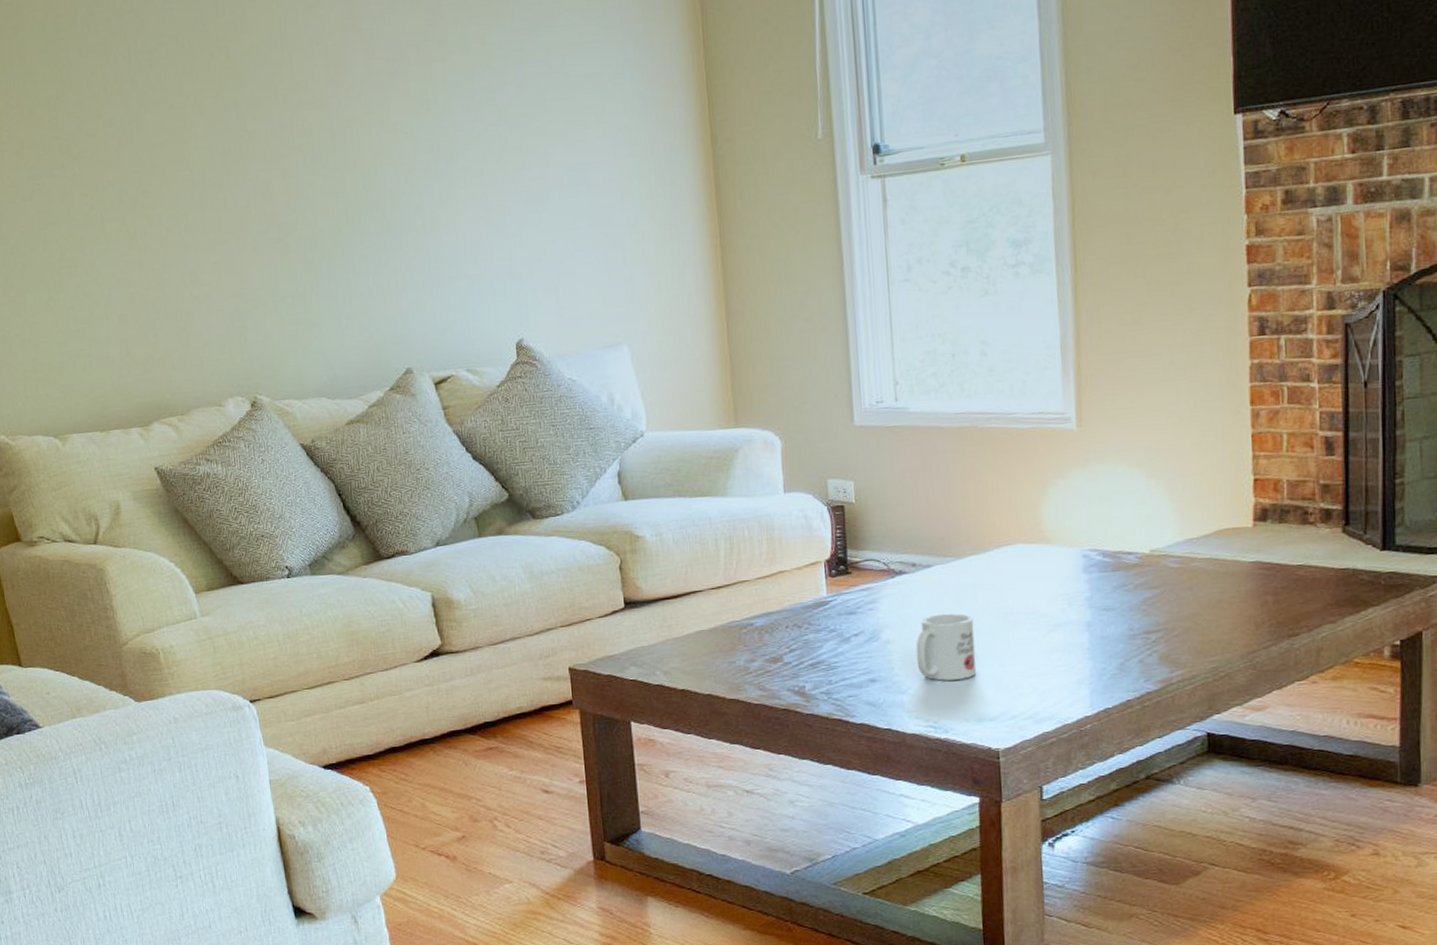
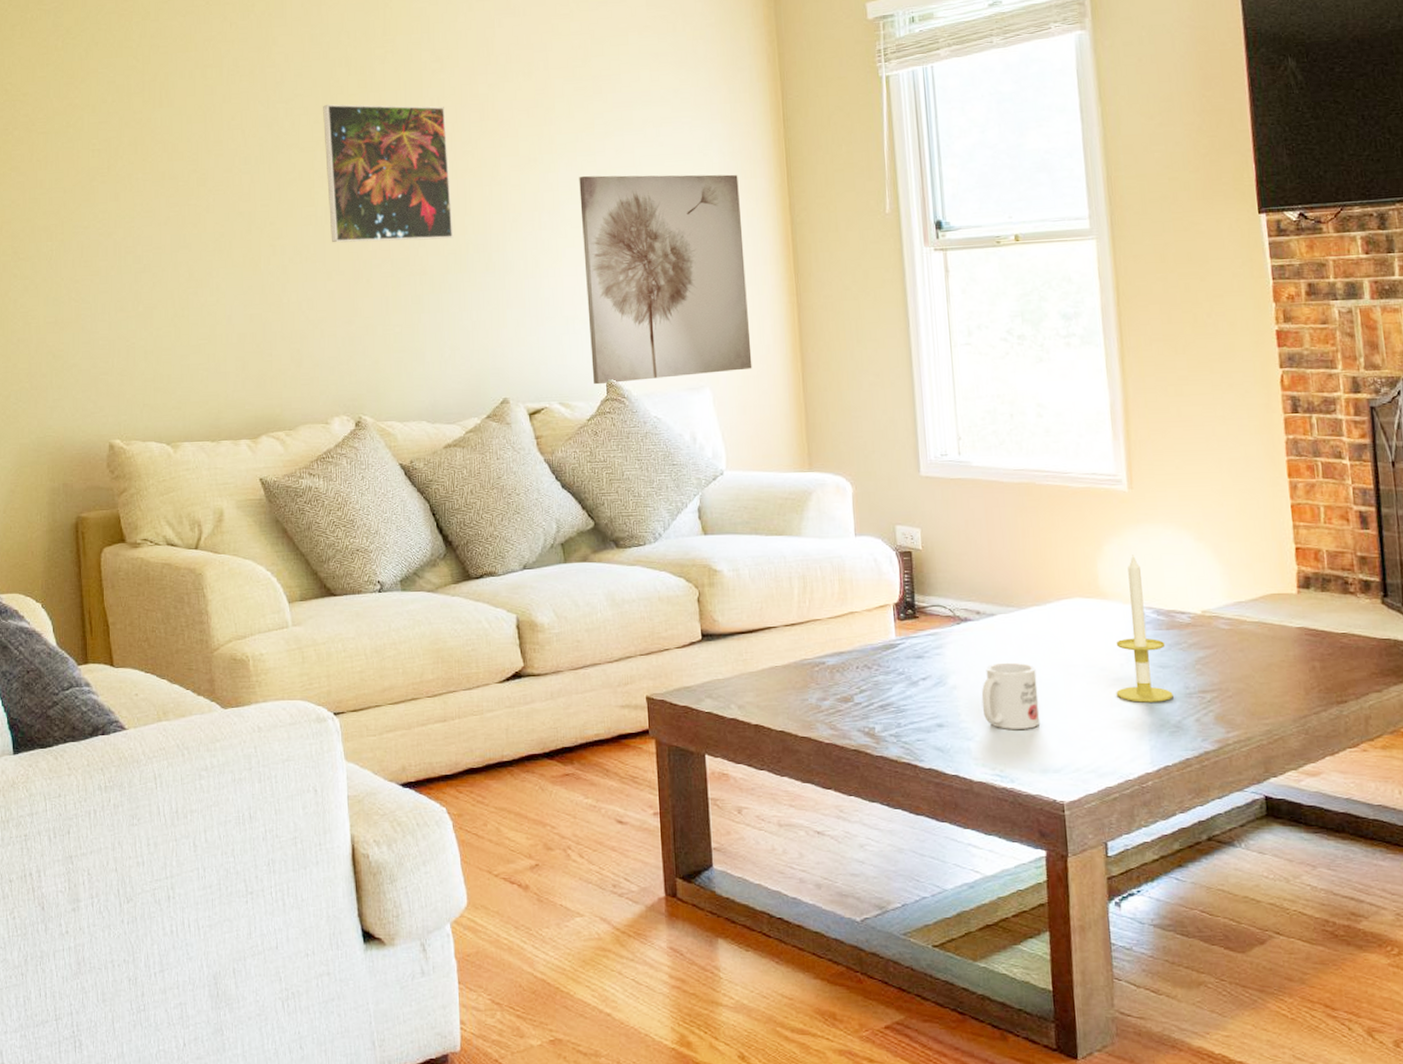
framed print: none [190,47,344,209] -> present [323,104,454,243]
wall art: none [477,105,673,348] -> present [579,174,753,385]
candle: none [1056,496,1117,647] -> present [1115,555,1173,703]

